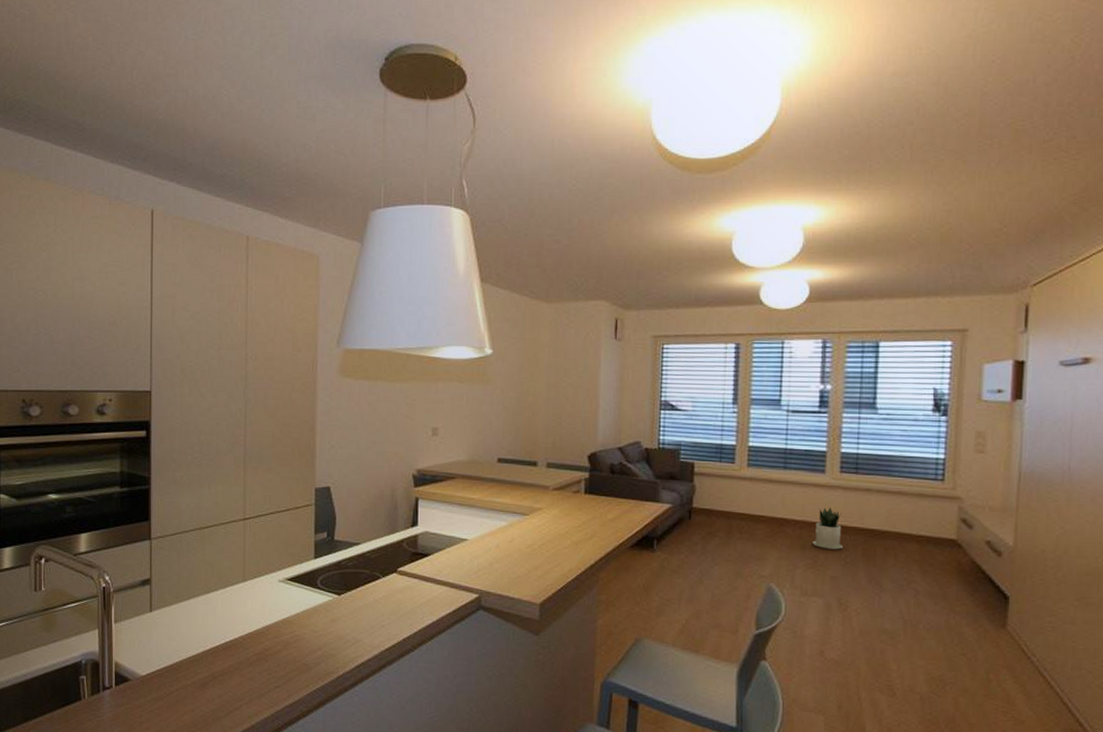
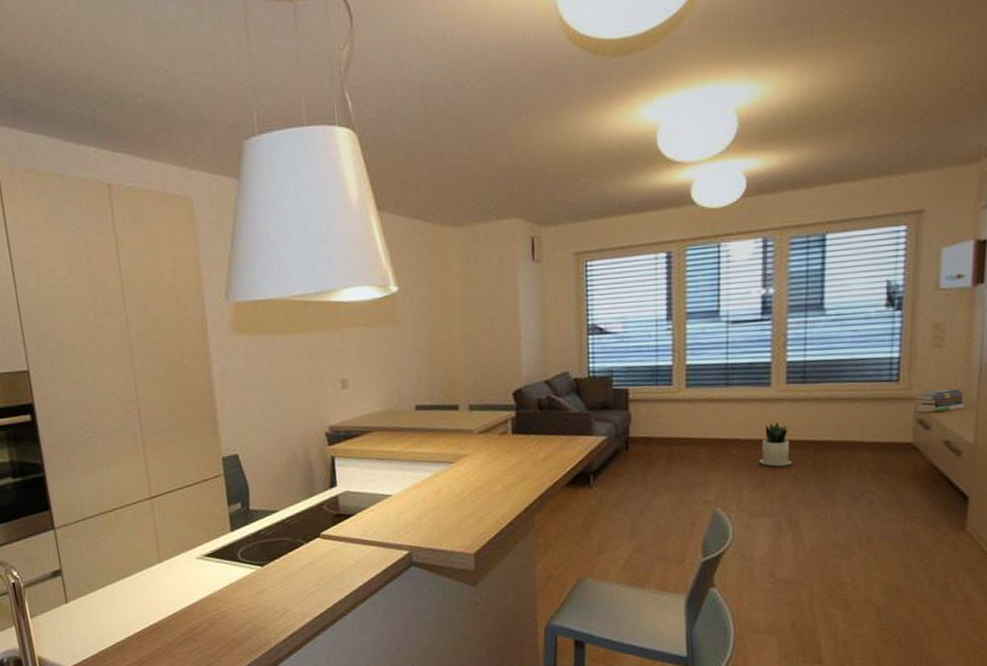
books: none [959,492,1005,514] -> present [915,388,964,413]

